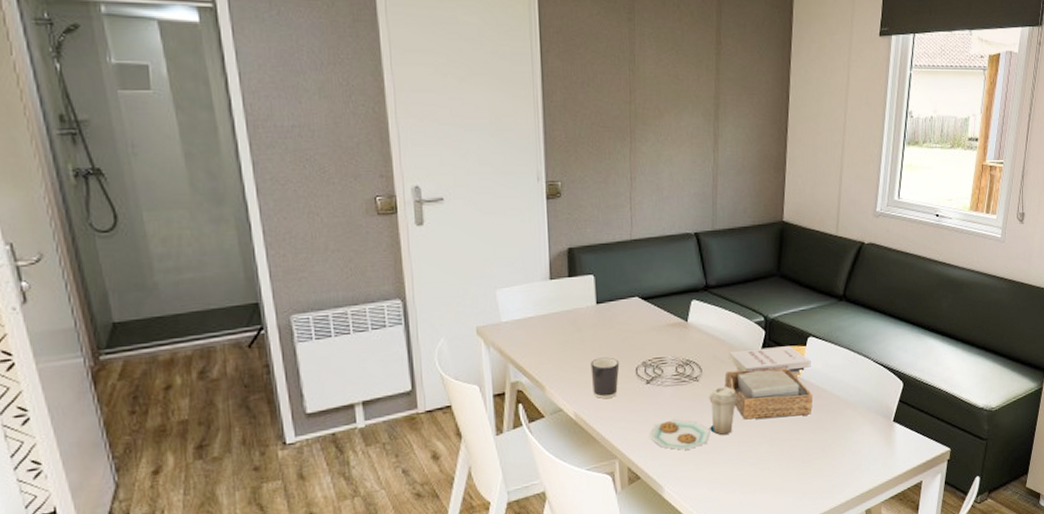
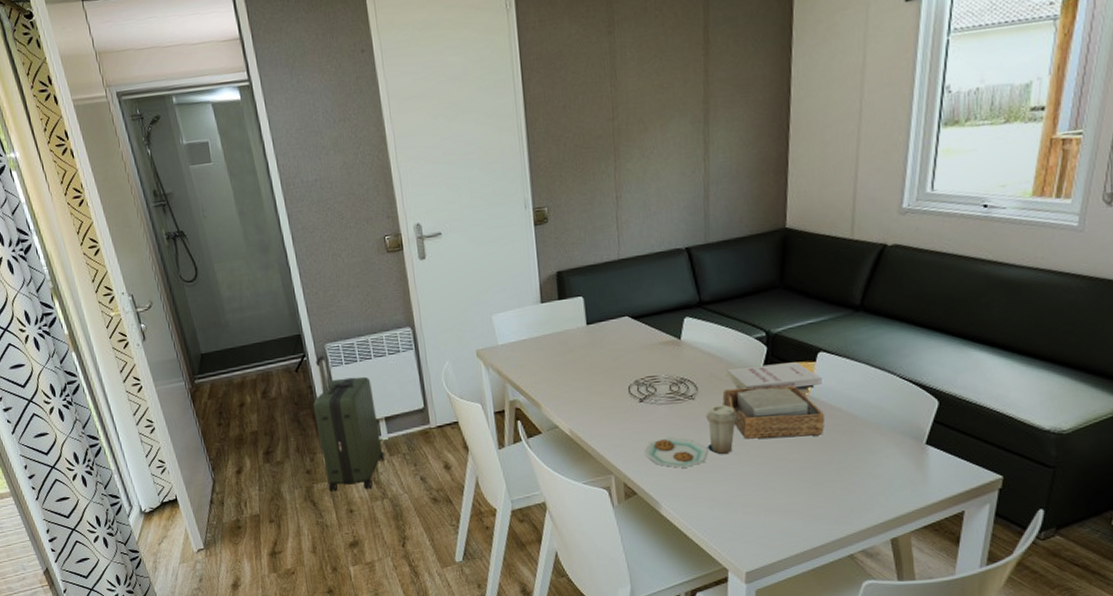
suitcase: none [270,329,360,491] -> present [313,355,386,491]
mug: present [590,357,620,398] -> none [583,376,612,416]

